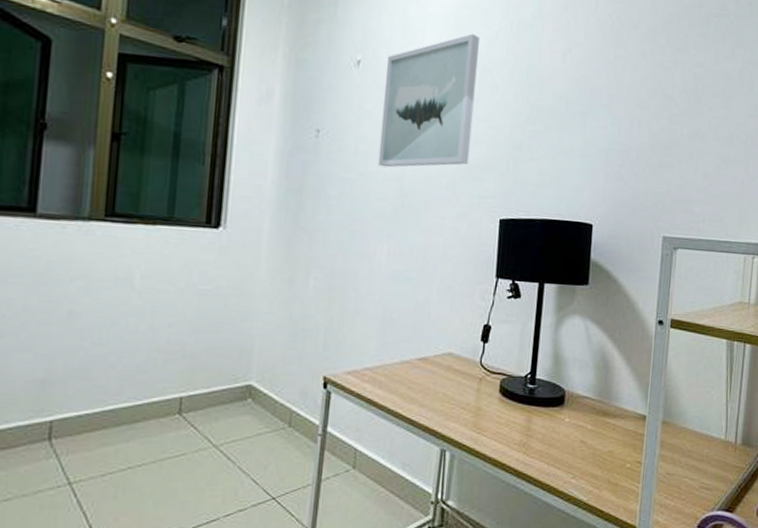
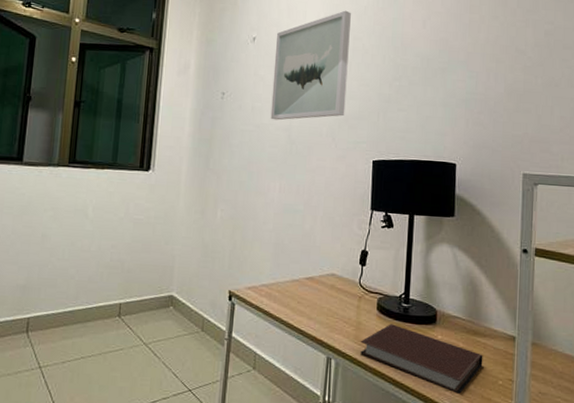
notebook: none [478,408,612,482] -> present [359,324,483,395]

